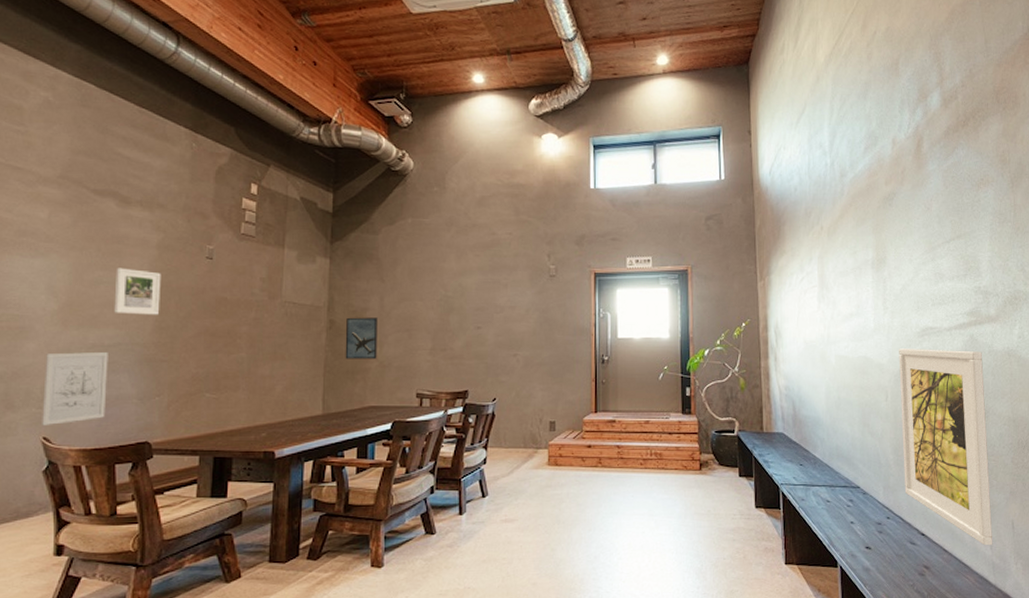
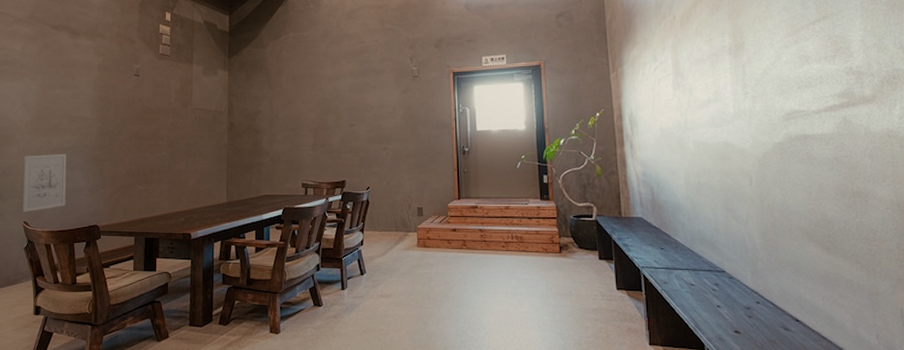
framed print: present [114,267,161,315] -> none [69,86,103,123]
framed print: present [345,317,378,360] -> none [242,119,269,156]
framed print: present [899,348,993,546] -> none [762,132,879,334]

